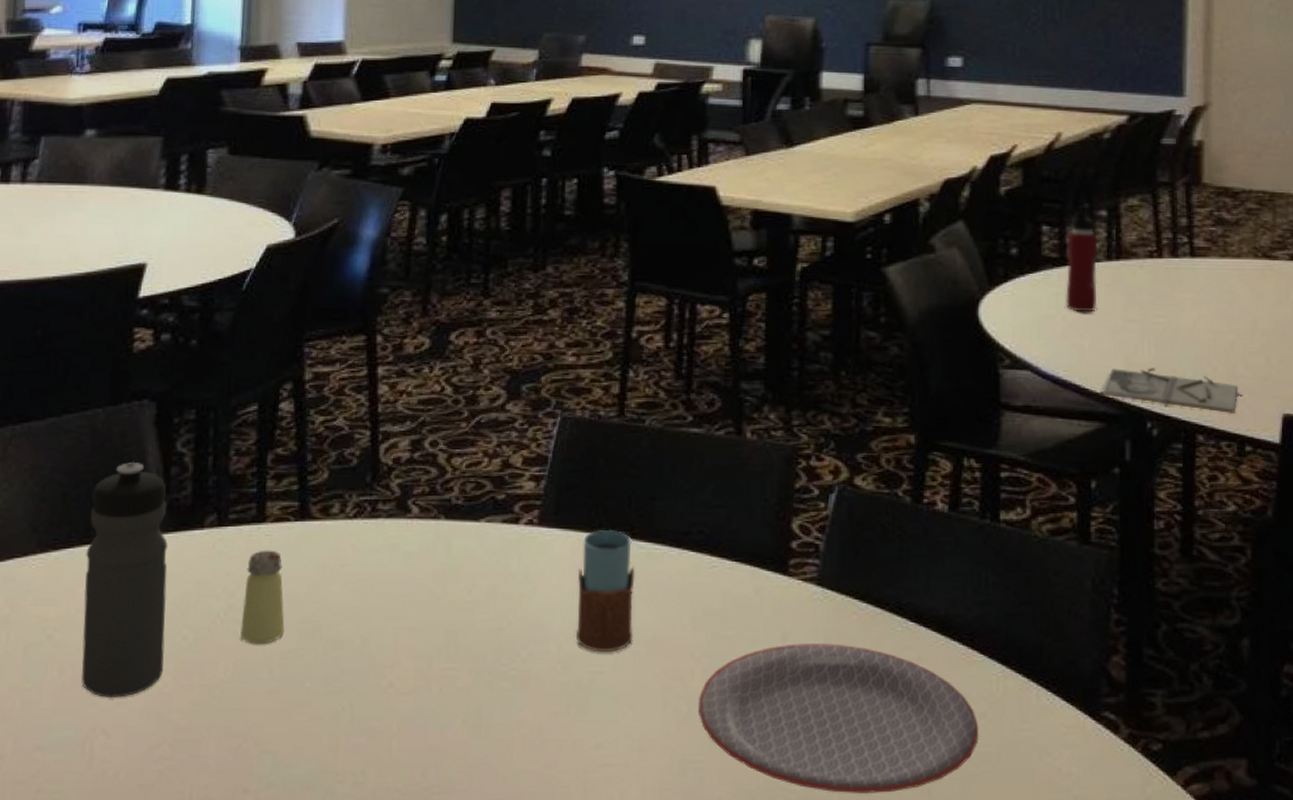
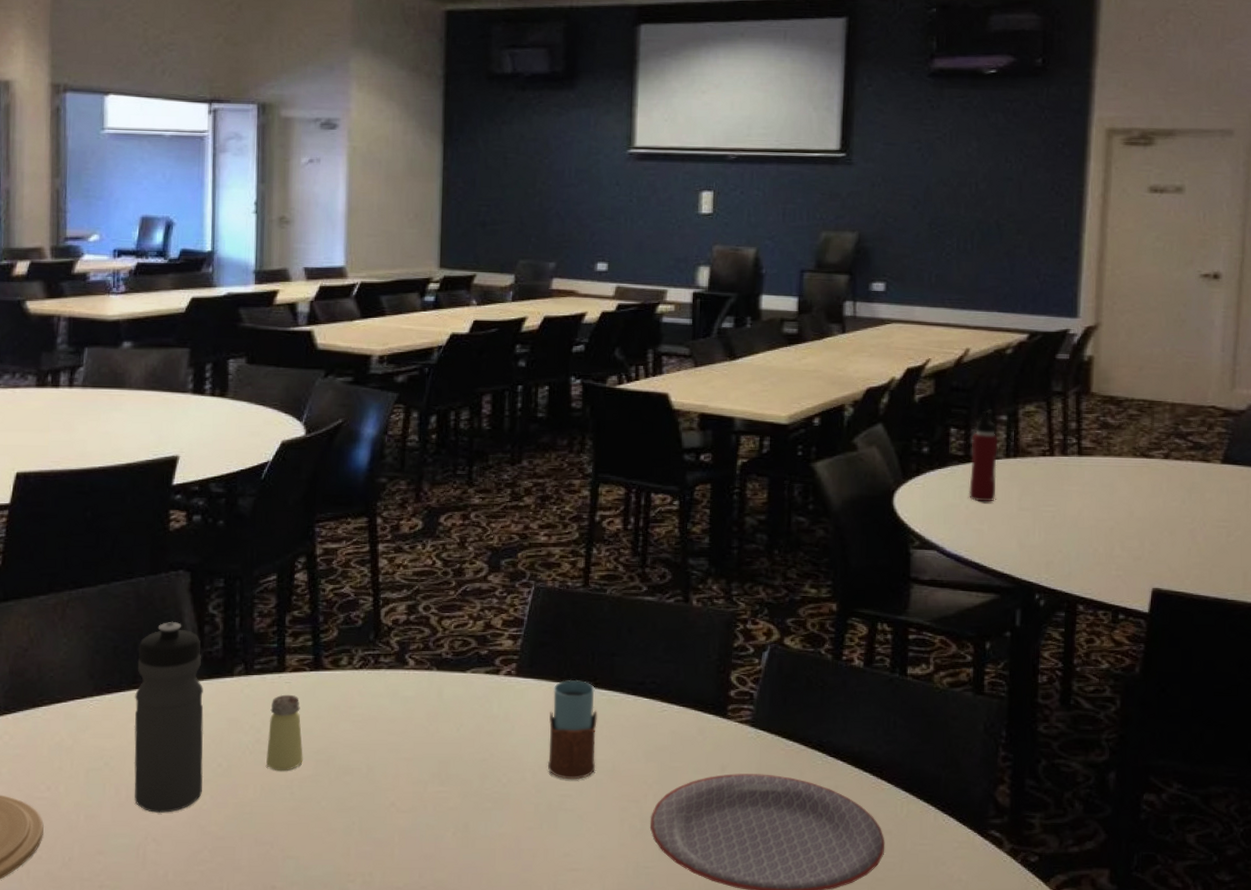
notebook: present [1100,368,1242,413] -> none [996,549,1117,587]

